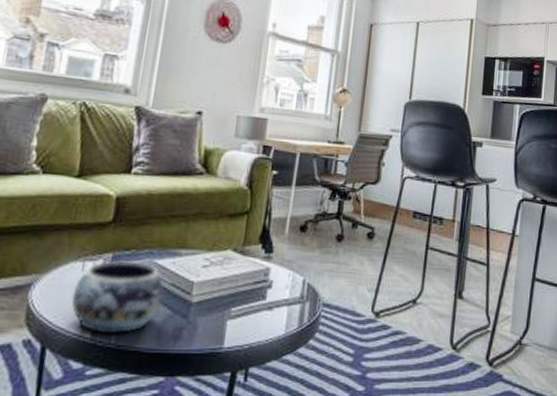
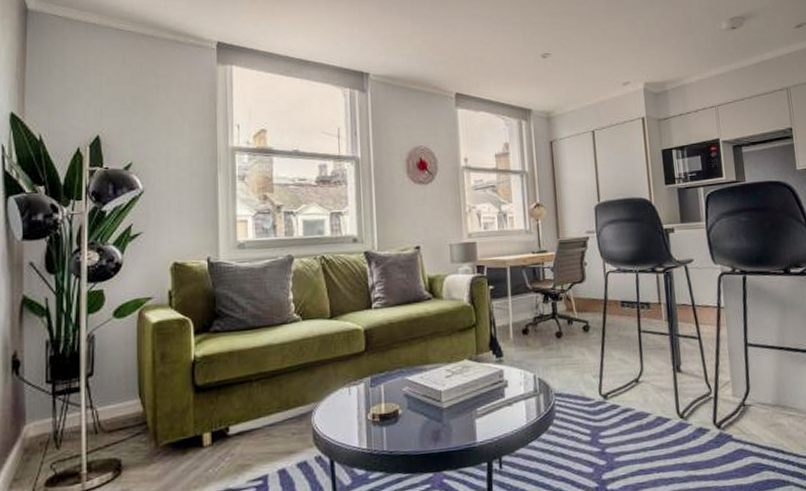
decorative bowl: present [71,260,164,335] -> none [345,380,418,444]

